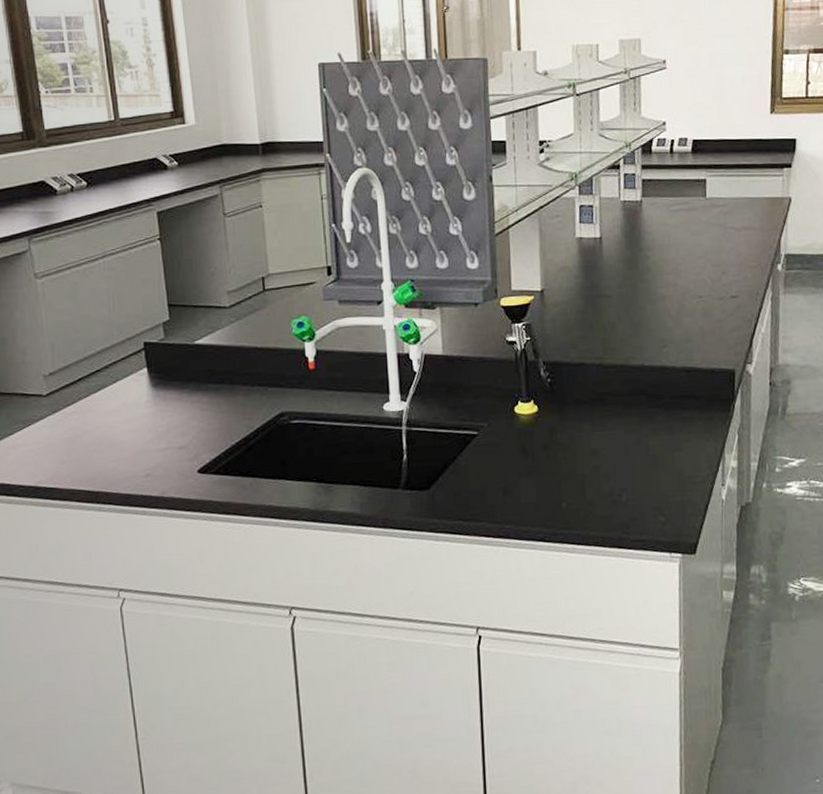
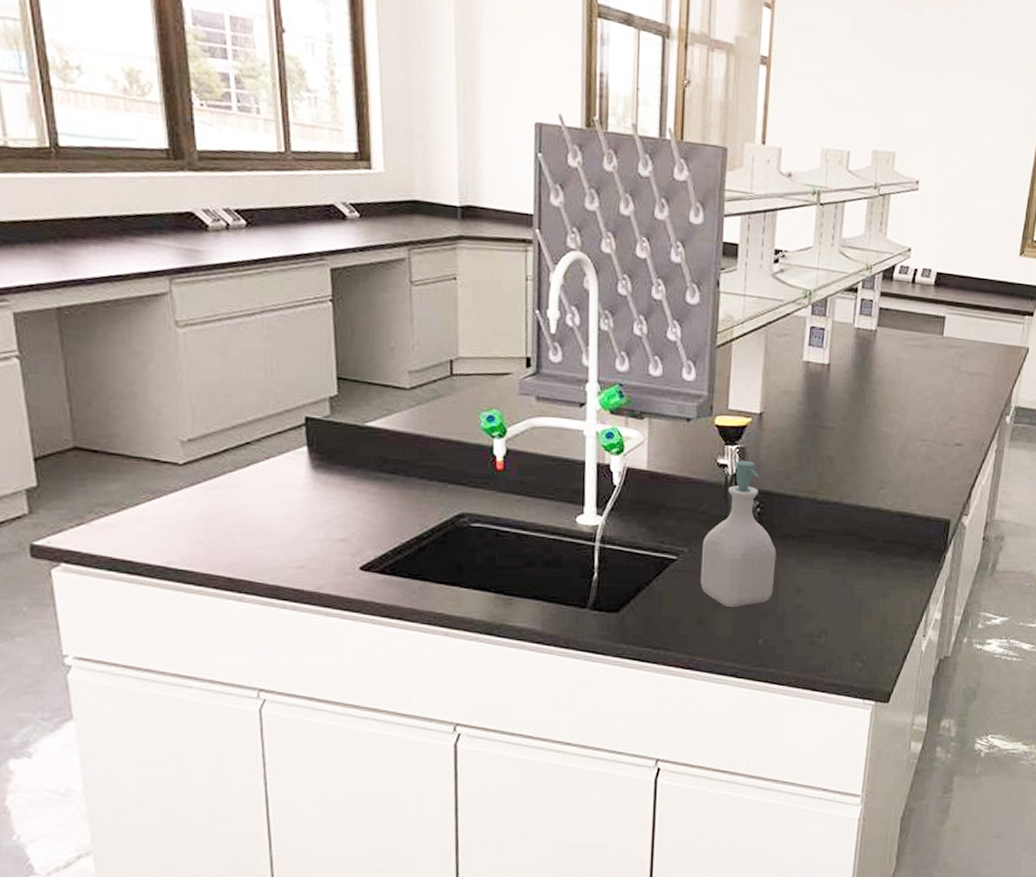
soap bottle: none [500,335,571,475] -> present [700,460,777,607]

